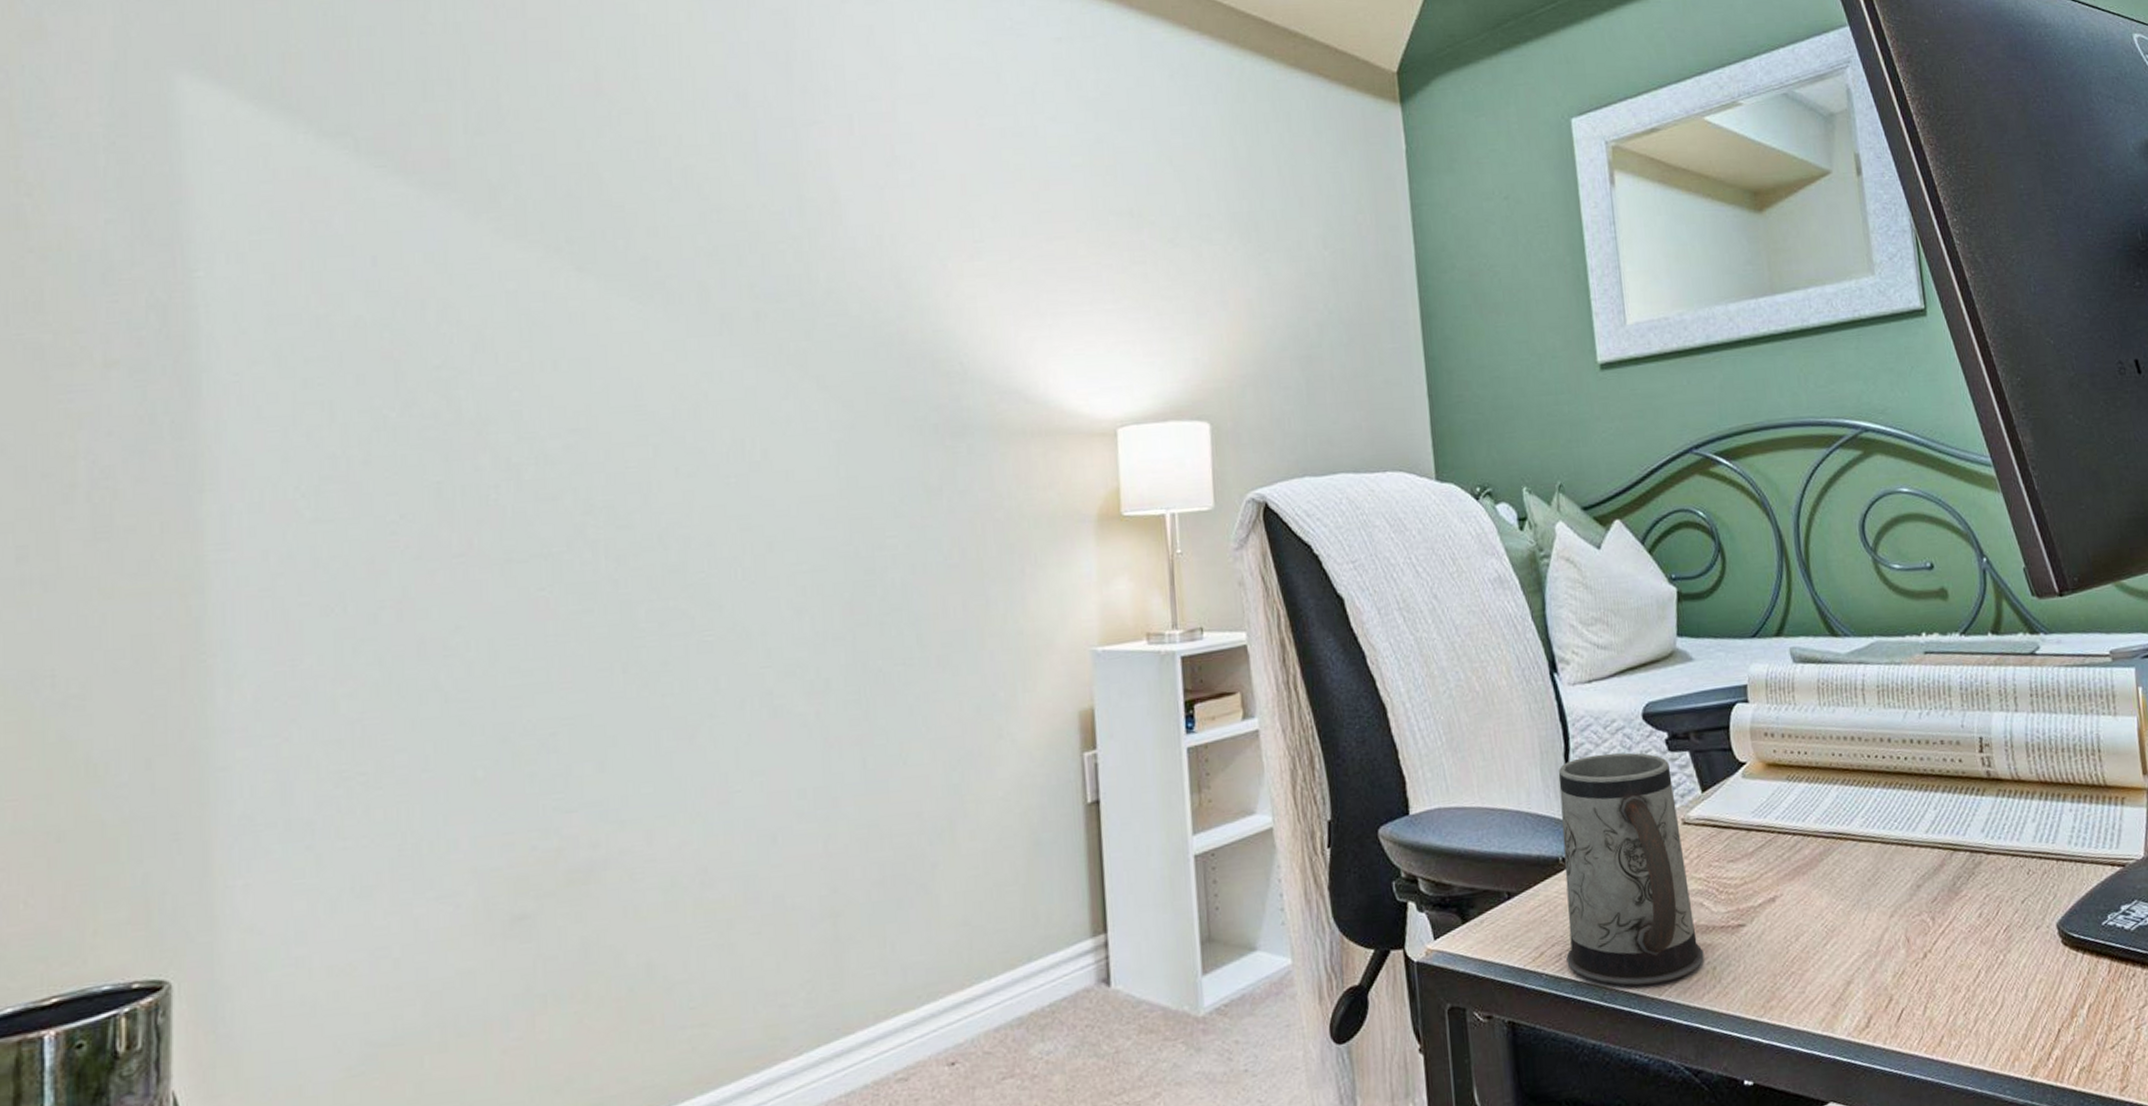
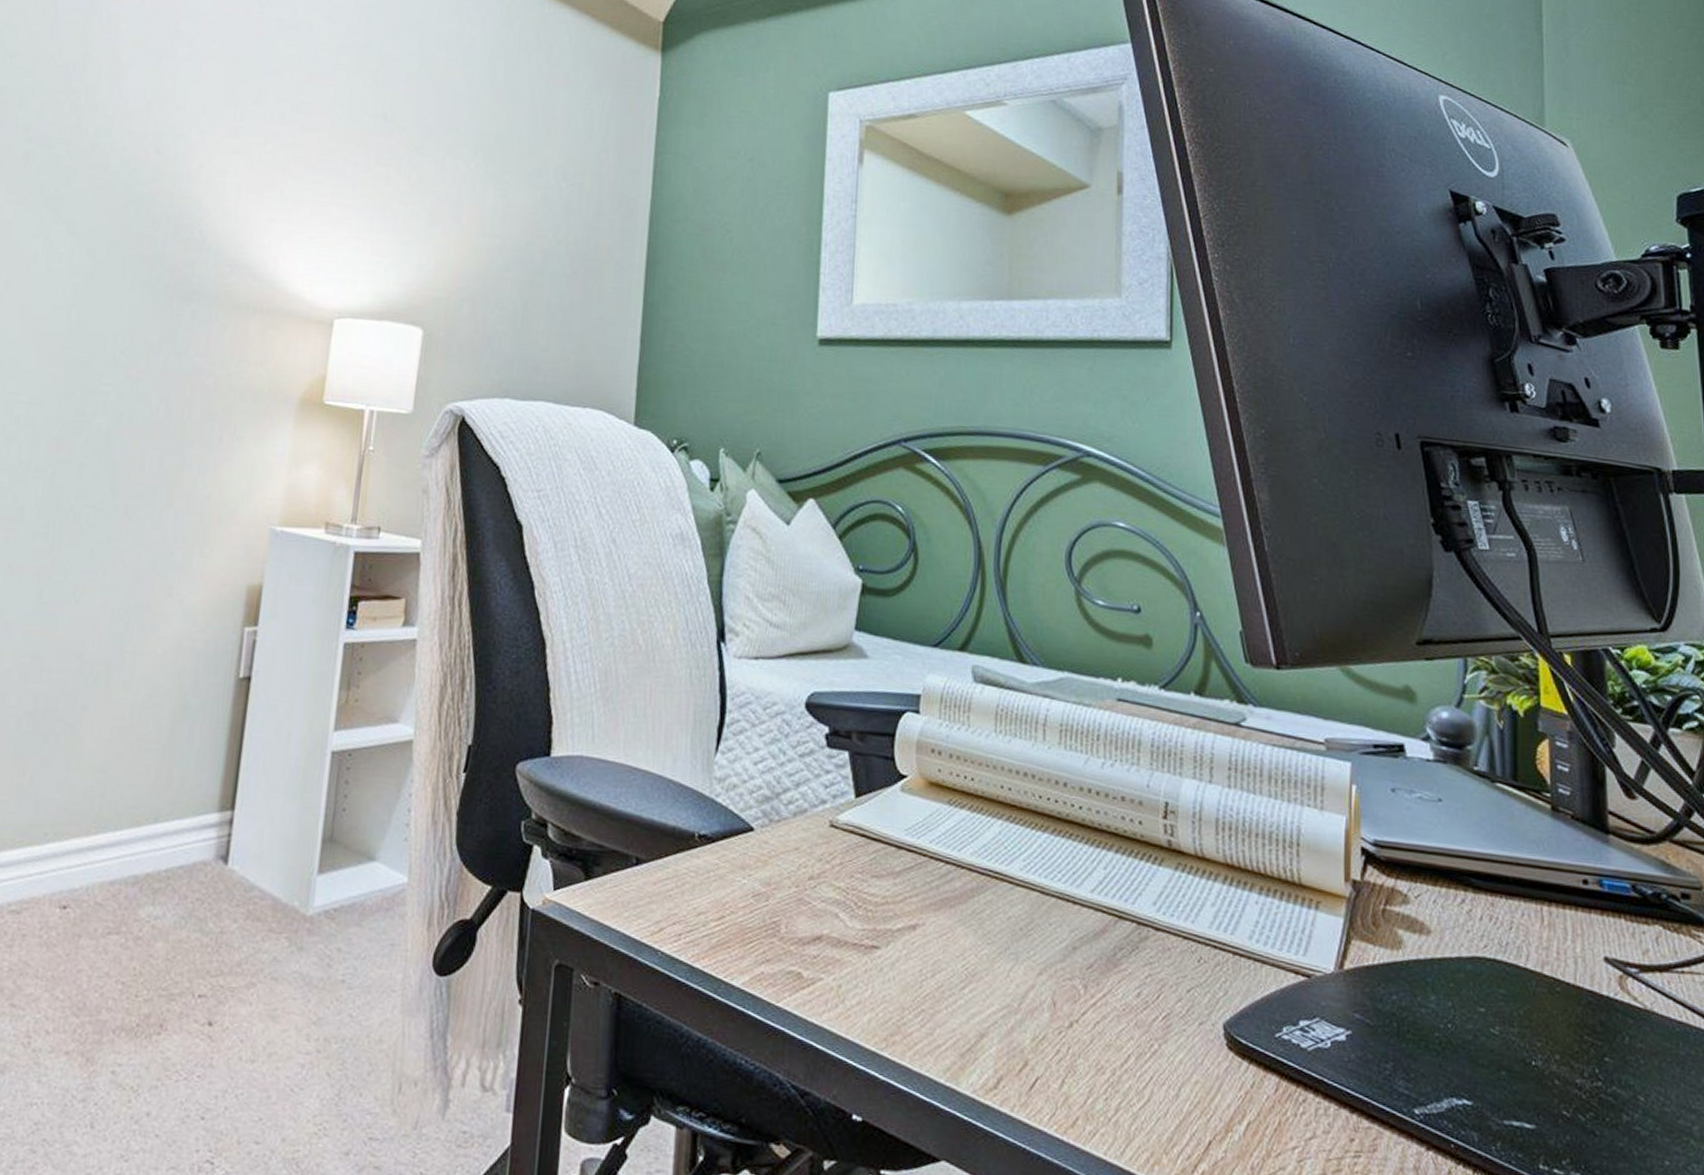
mug: present [1558,752,1704,986] -> none [685,734,831,989]

